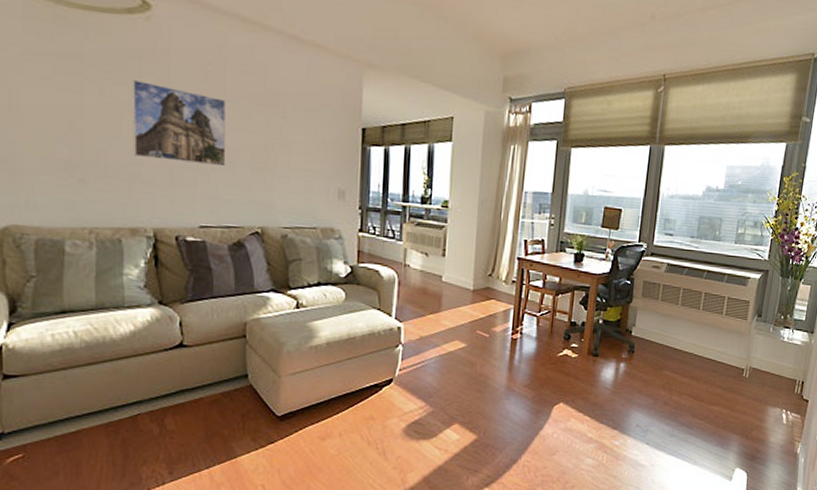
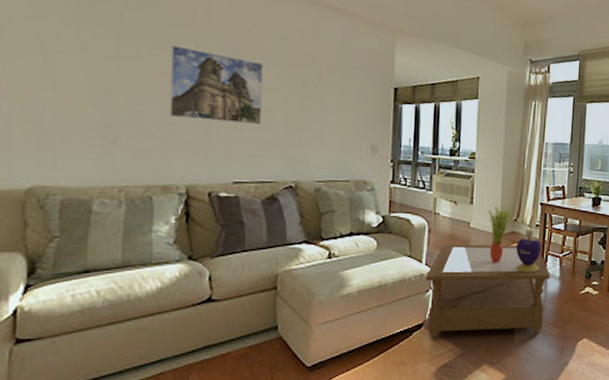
coffee table: none [395,298,527,397] -> present [426,244,551,339]
potted plant: none [461,258,488,320] -> present [488,205,513,263]
decorative container: none [490,285,518,332] -> present [516,229,542,273]

